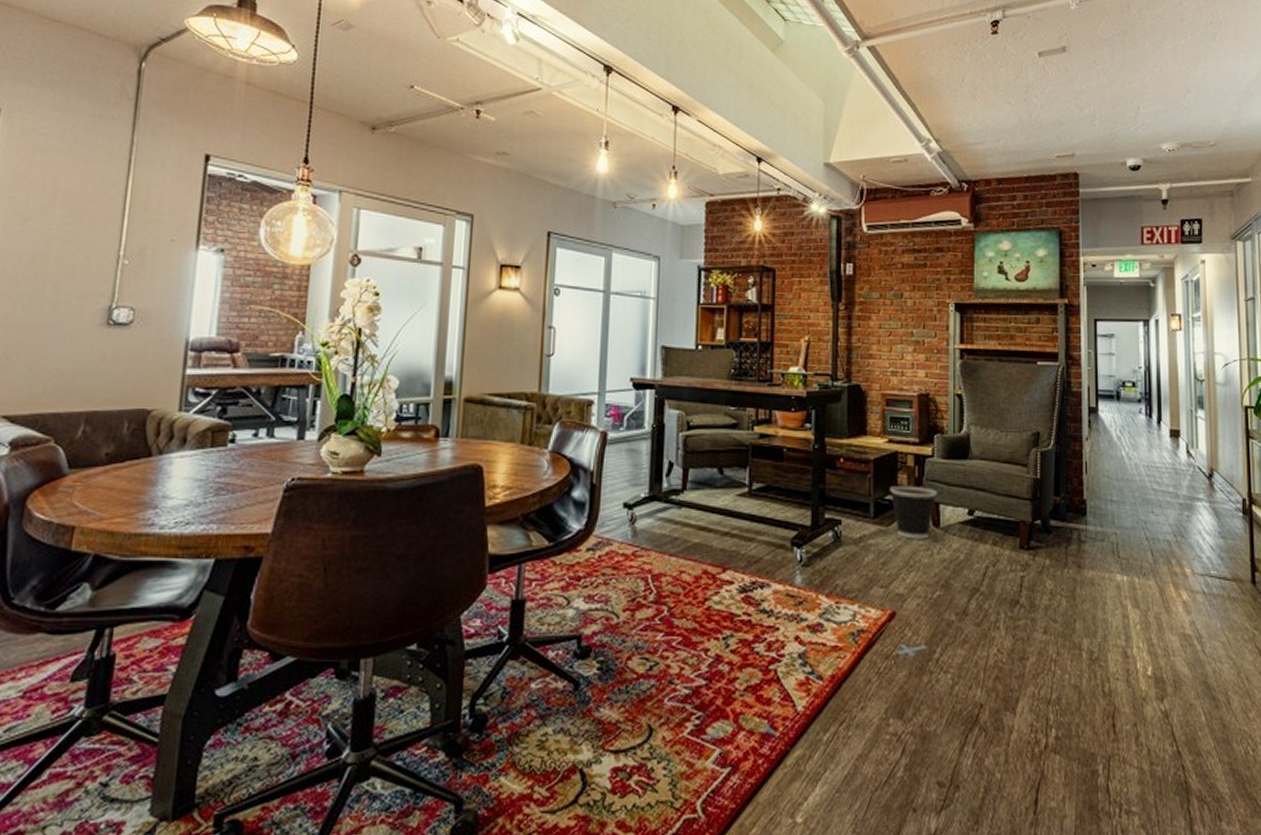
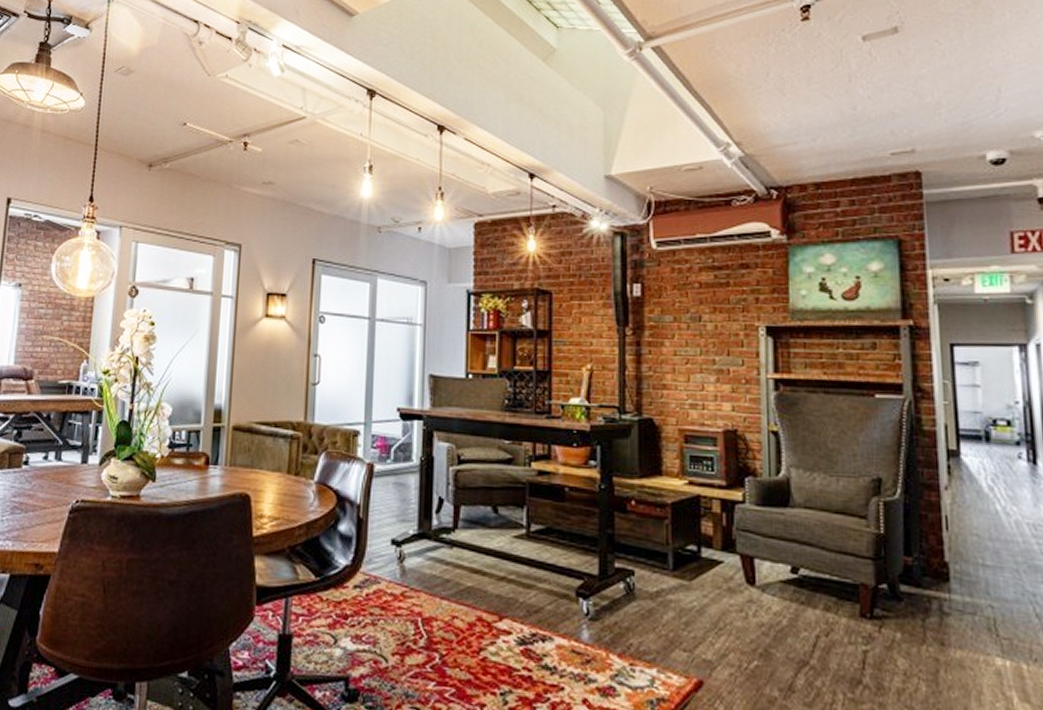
wastebasket: present [889,485,937,539] -> none [691,534,751,599]

